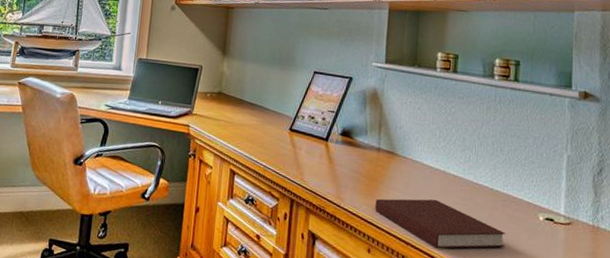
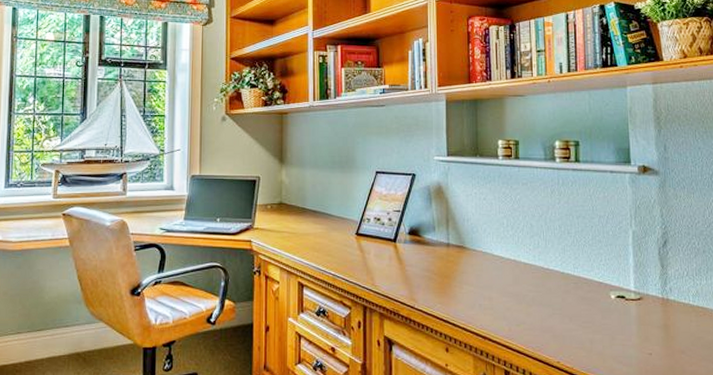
notebook: present [375,198,506,249] -> none [449,289,581,339]

